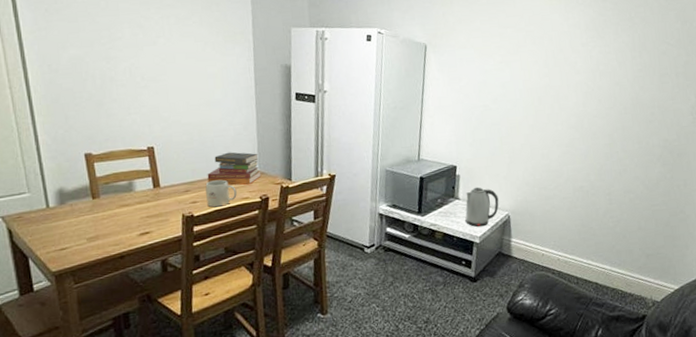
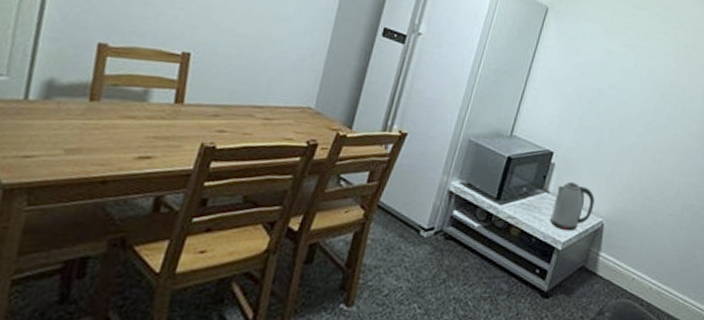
mug: present [205,179,237,208] -> none [237,109,280,144]
books: present [207,152,262,185] -> none [246,79,319,124]

